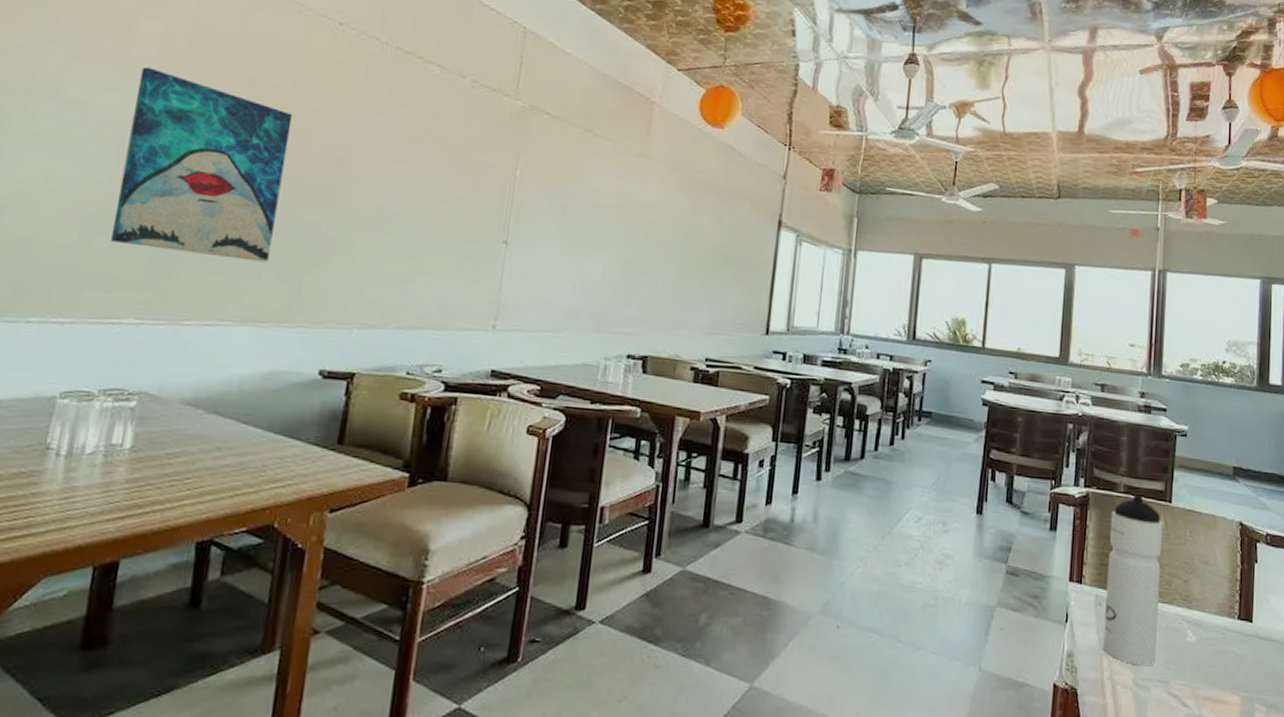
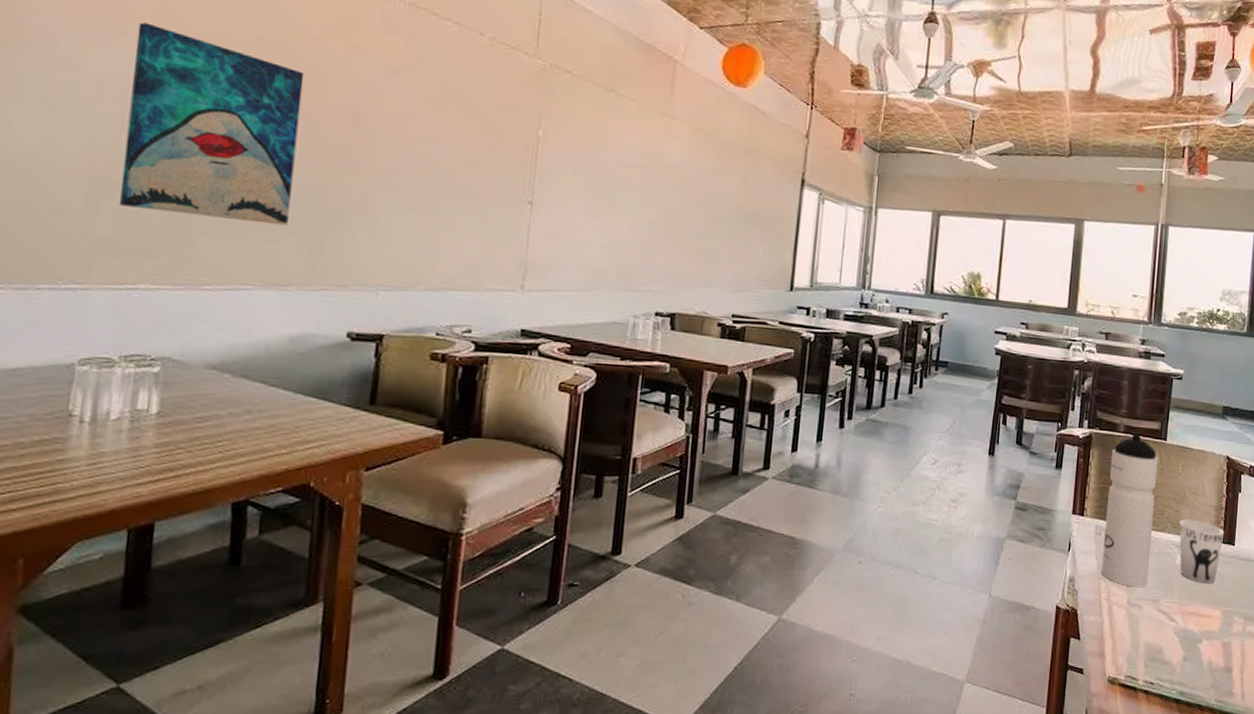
cup: none [1189,591,1241,665] -> present [1179,519,1225,584]

